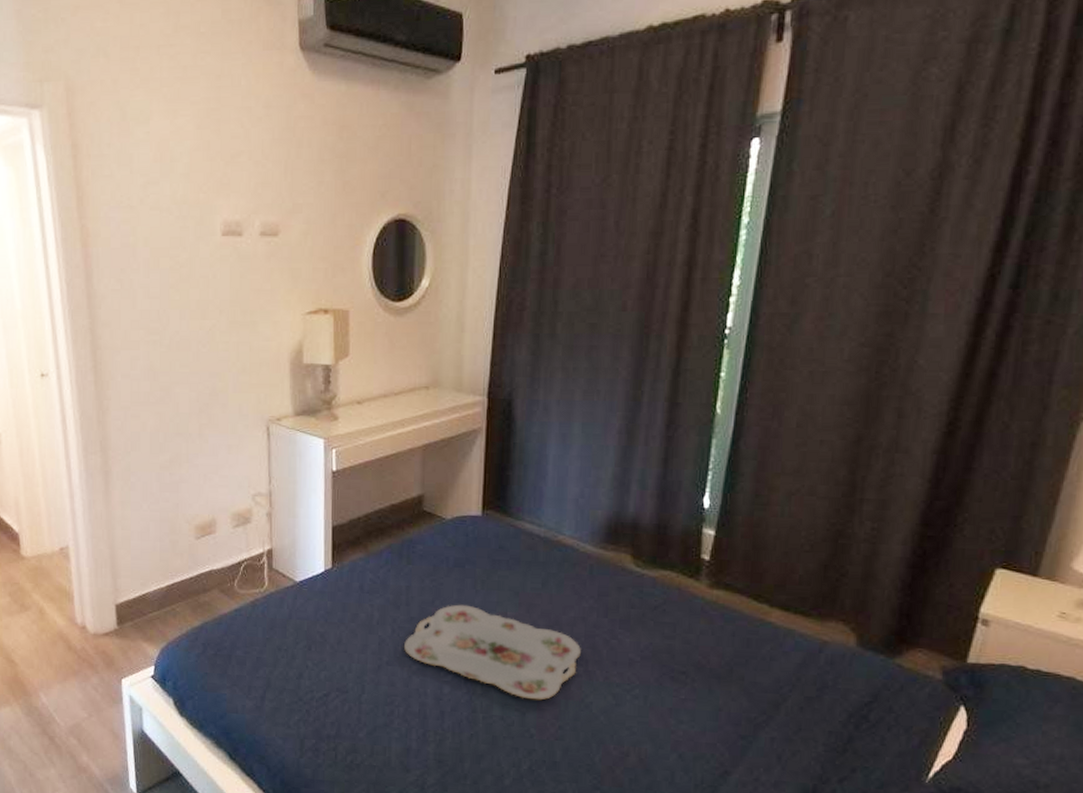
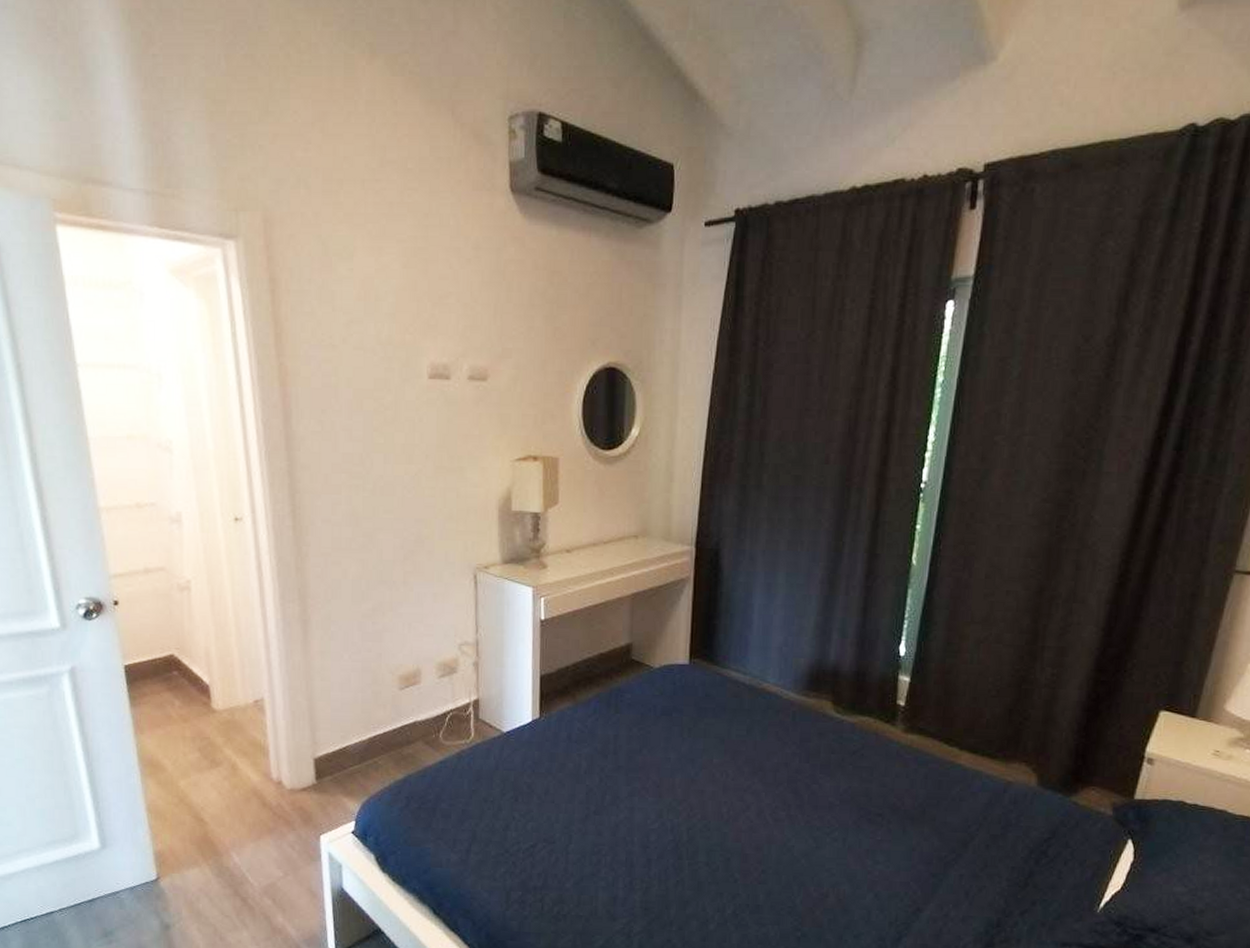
serving tray: present [404,604,581,701] -> none [612,752,784,846]

